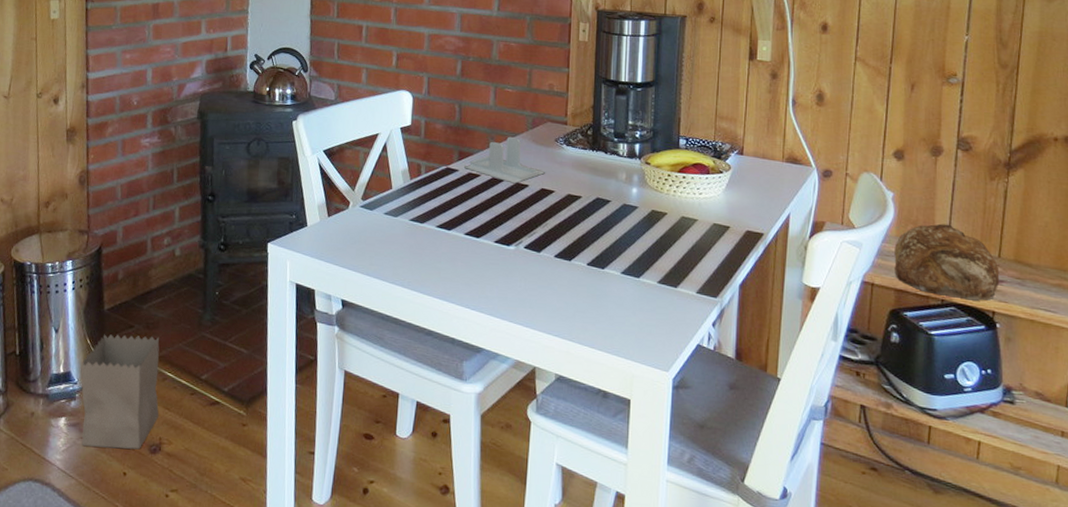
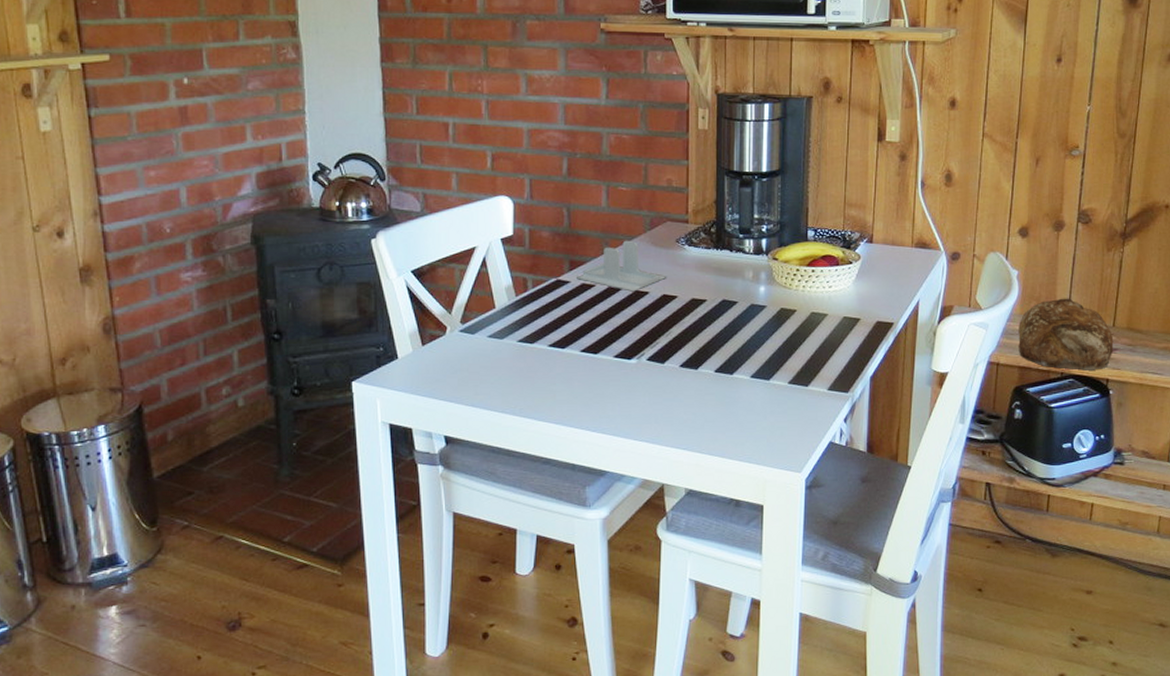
paper bag: present [80,334,160,450] -> none [129,501,235,634]

